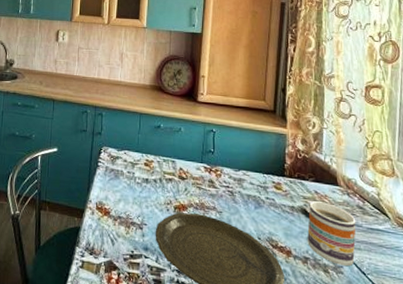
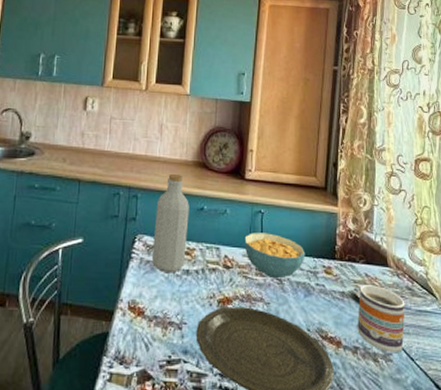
bottle: none [116,95,148,180] -> present [152,173,189,272]
cereal bowl: none [198,149,256,191] -> present [244,233,305,279]

